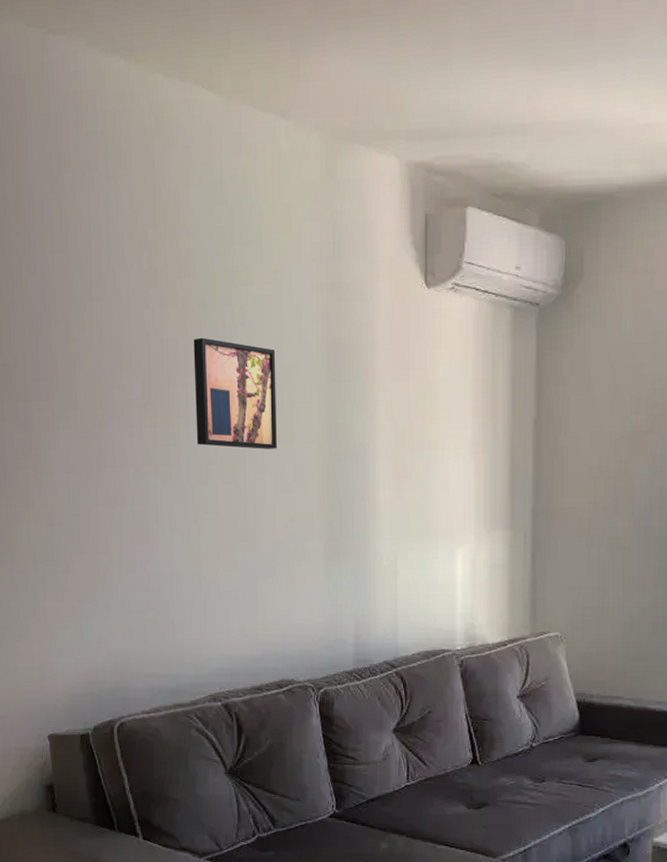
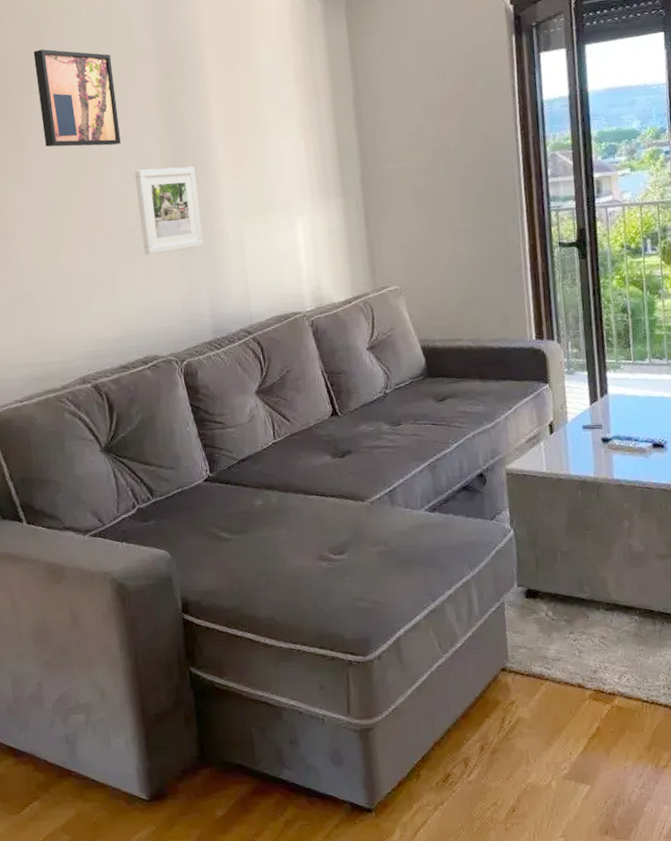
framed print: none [289,479,354,572] -> present [135,166,204,255]

